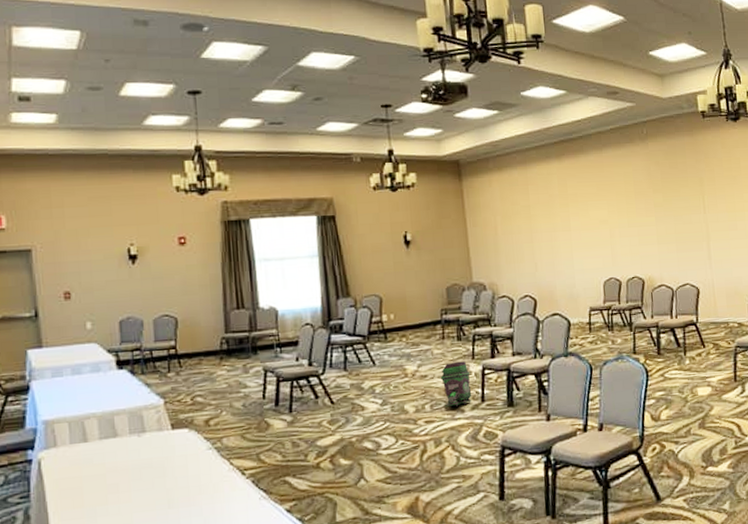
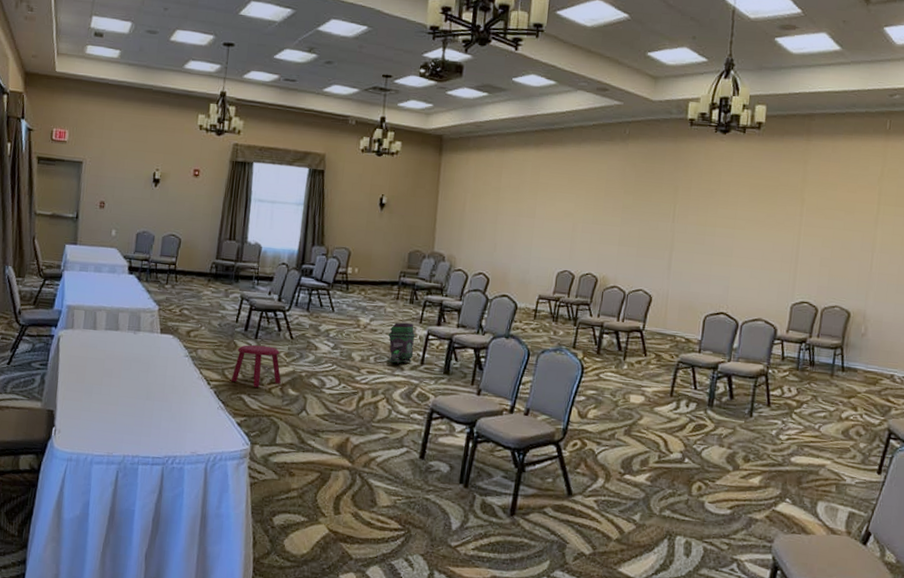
stool: none [269,417,329,466] -> present [231,345,281,388]

